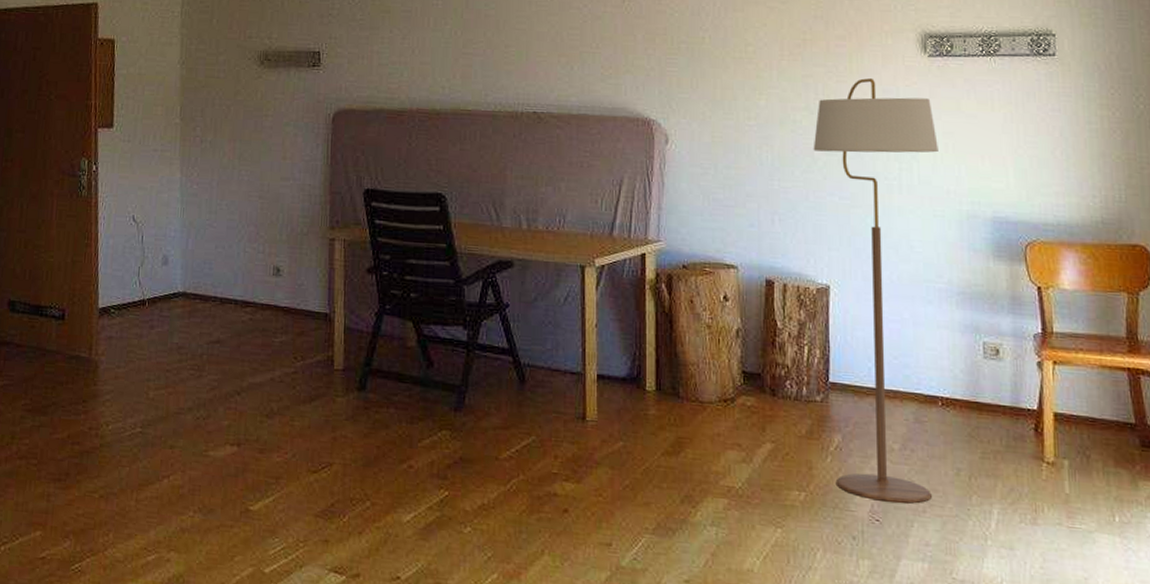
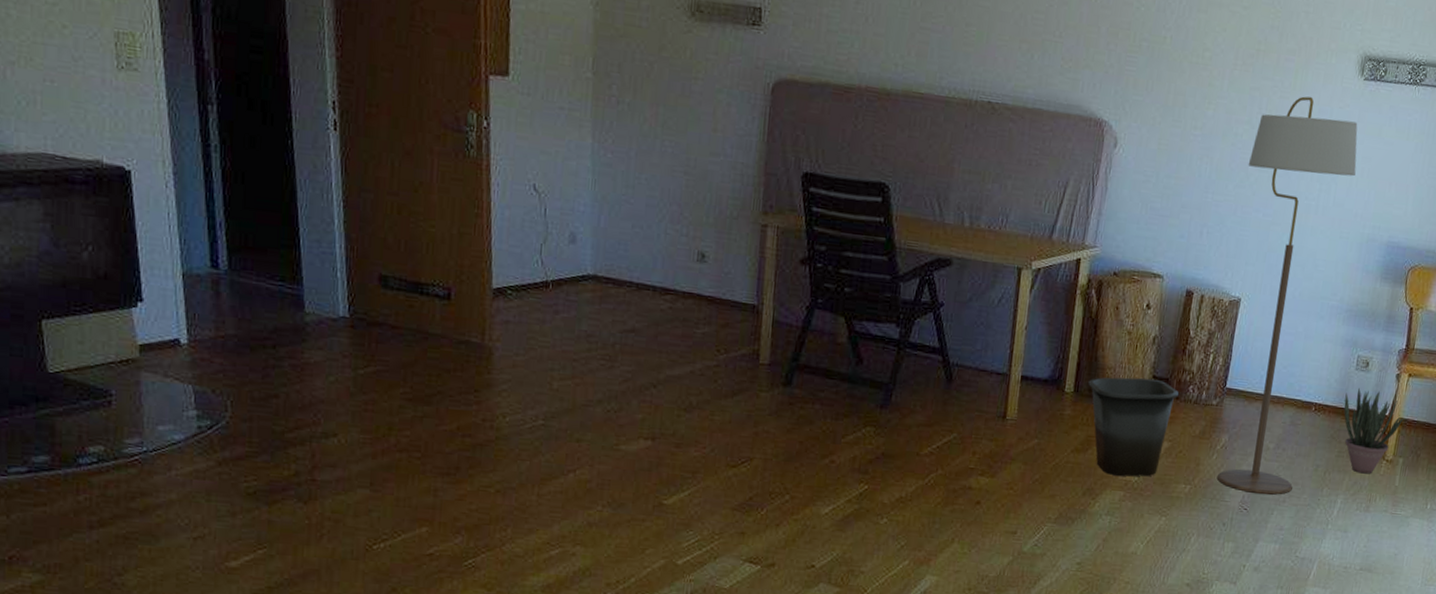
waste bin: none [671,373,774,482] -> present [1088,377,1179,477]
potted plant: none [977,378,1057,479] -> present [1343,387,1403,474]

